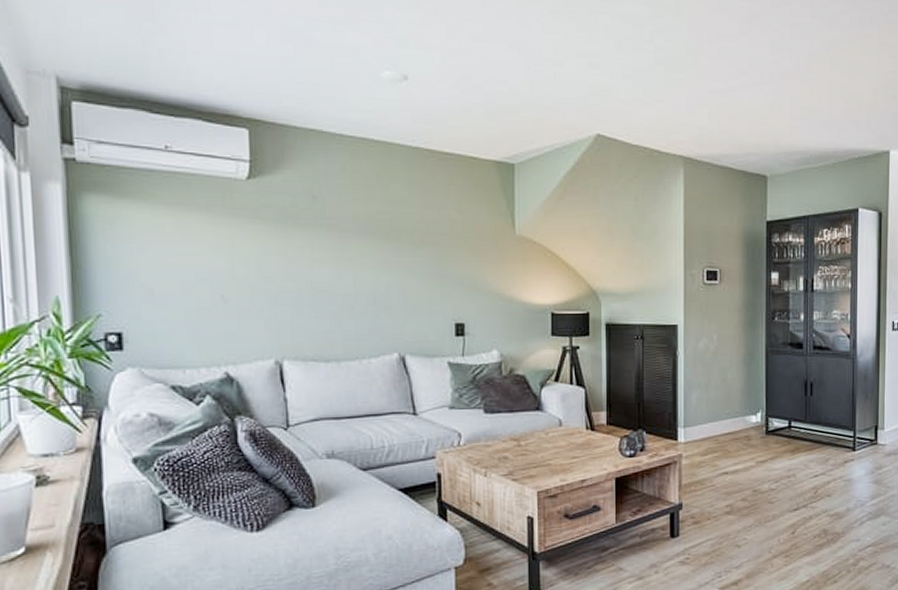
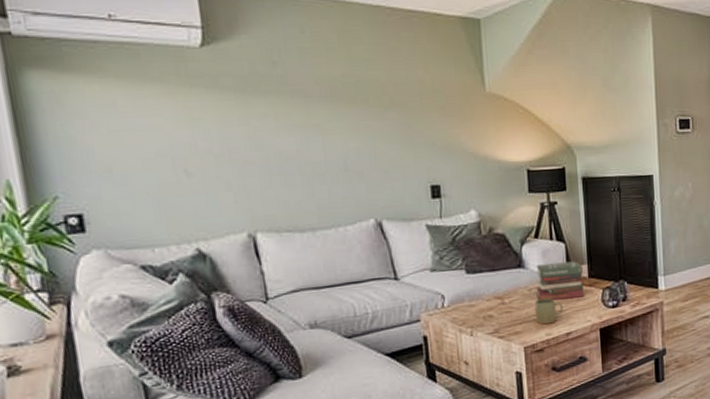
mug: none [550,443,580,470] -> present [534,298,564,325]
books: none [553,407,601,446] -> present [536,261,584,301]

